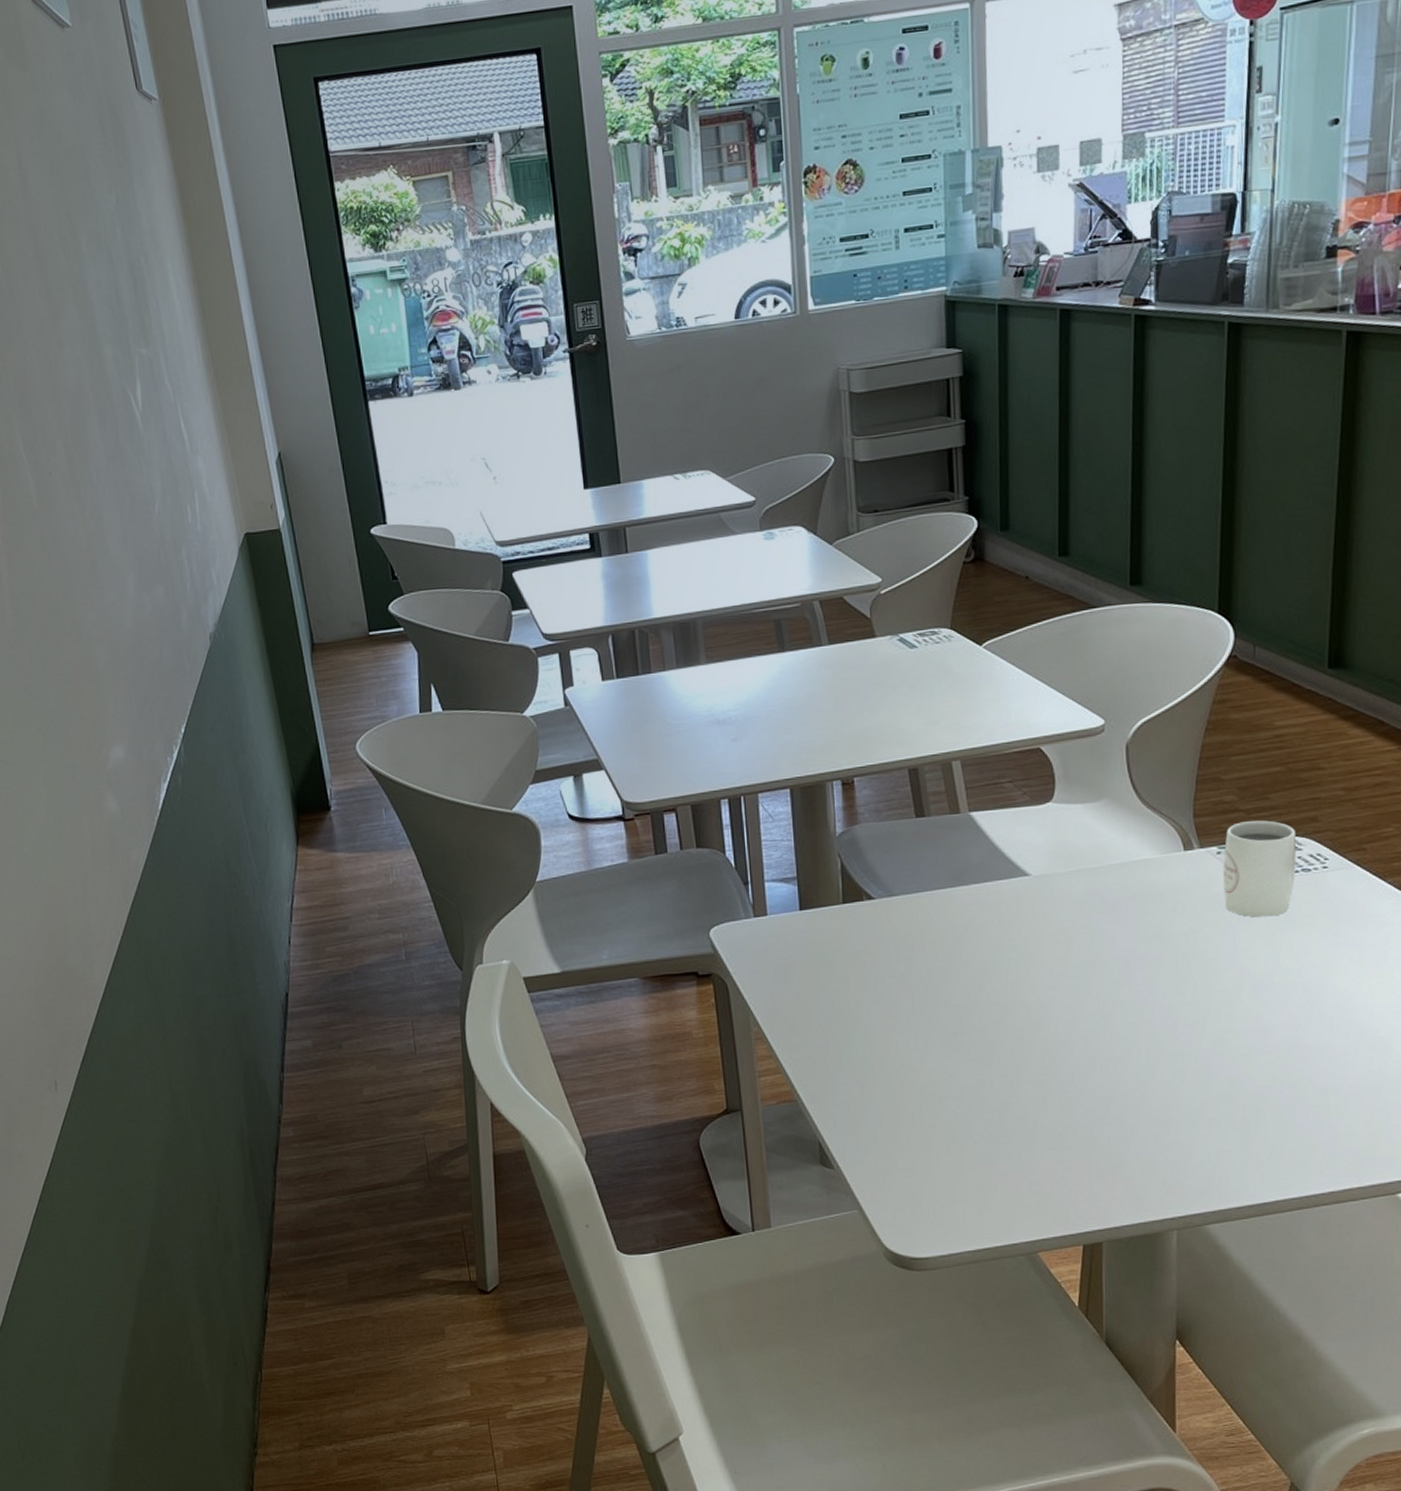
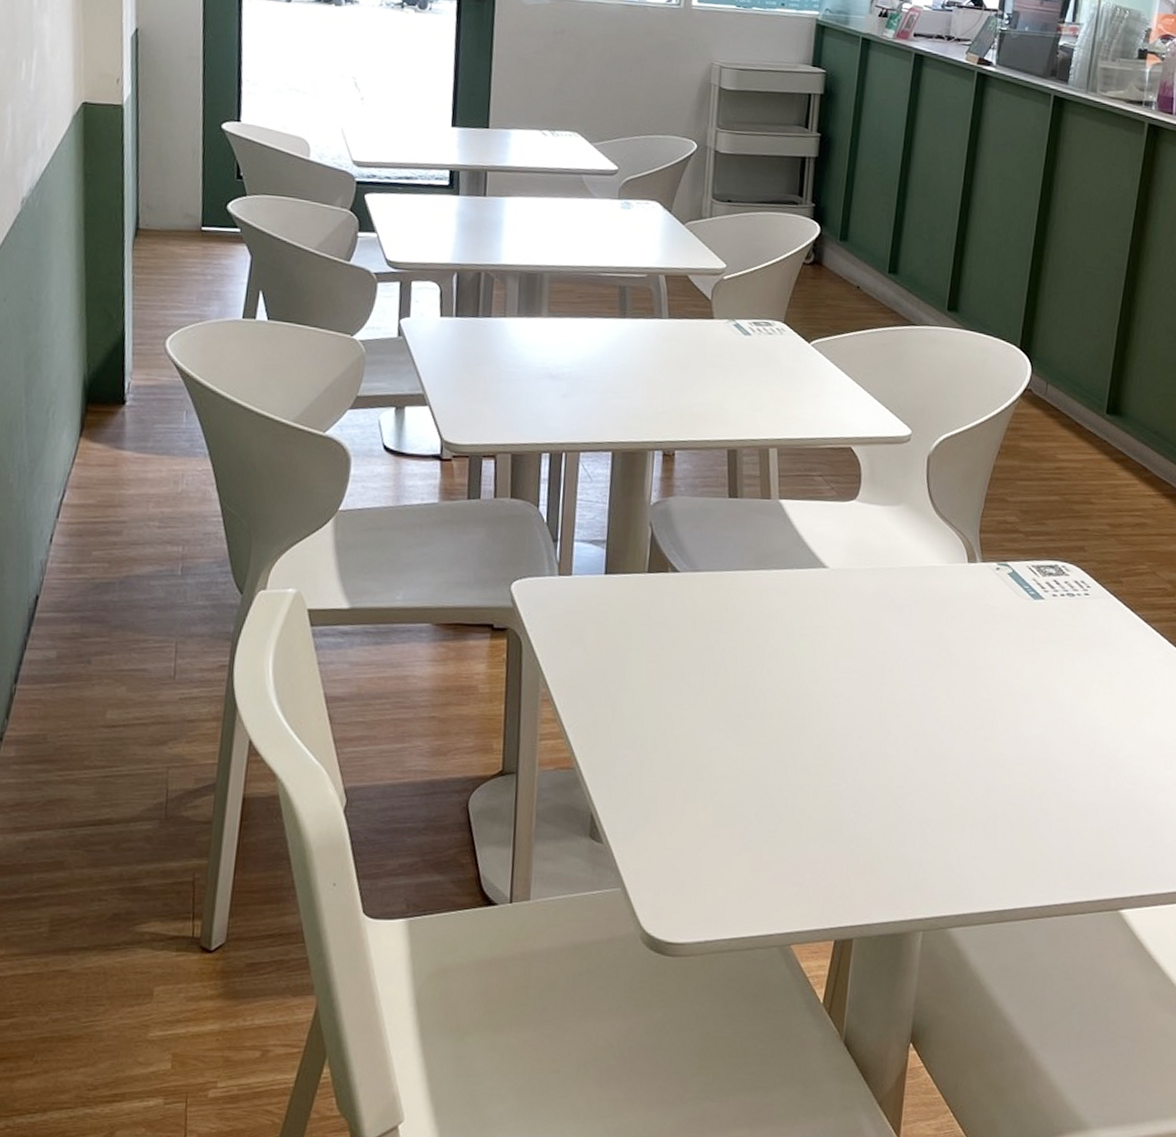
mug: present [1223,820,1297,918] -> none [998,542,1066,635]

